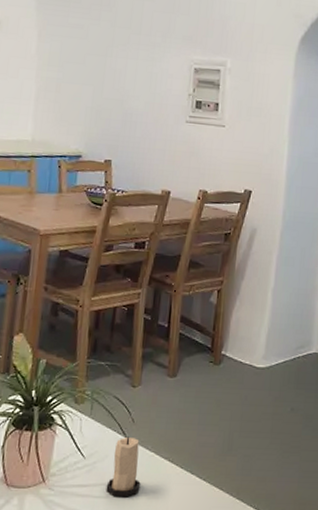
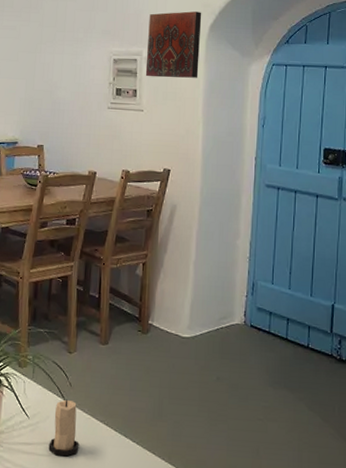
decorative tile: none [229,20,293,94] -> present [145,11,202,78]

